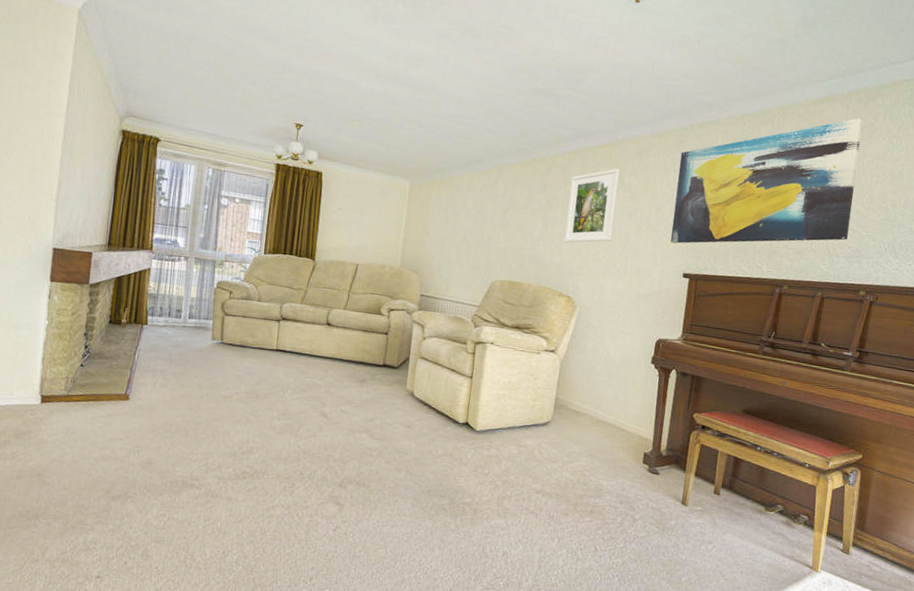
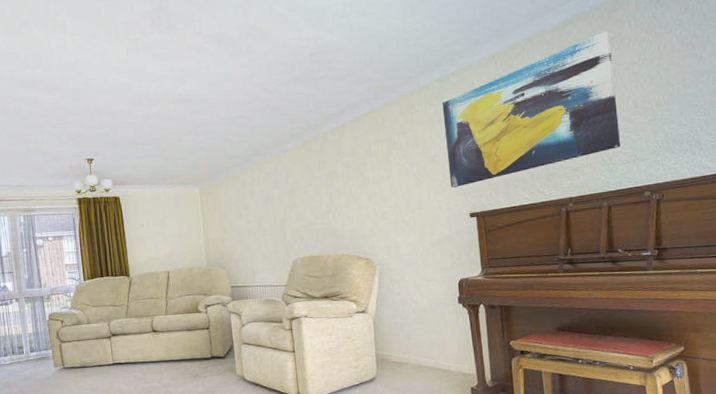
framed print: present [564,168,620,243] -> none [345,131,395,210]

